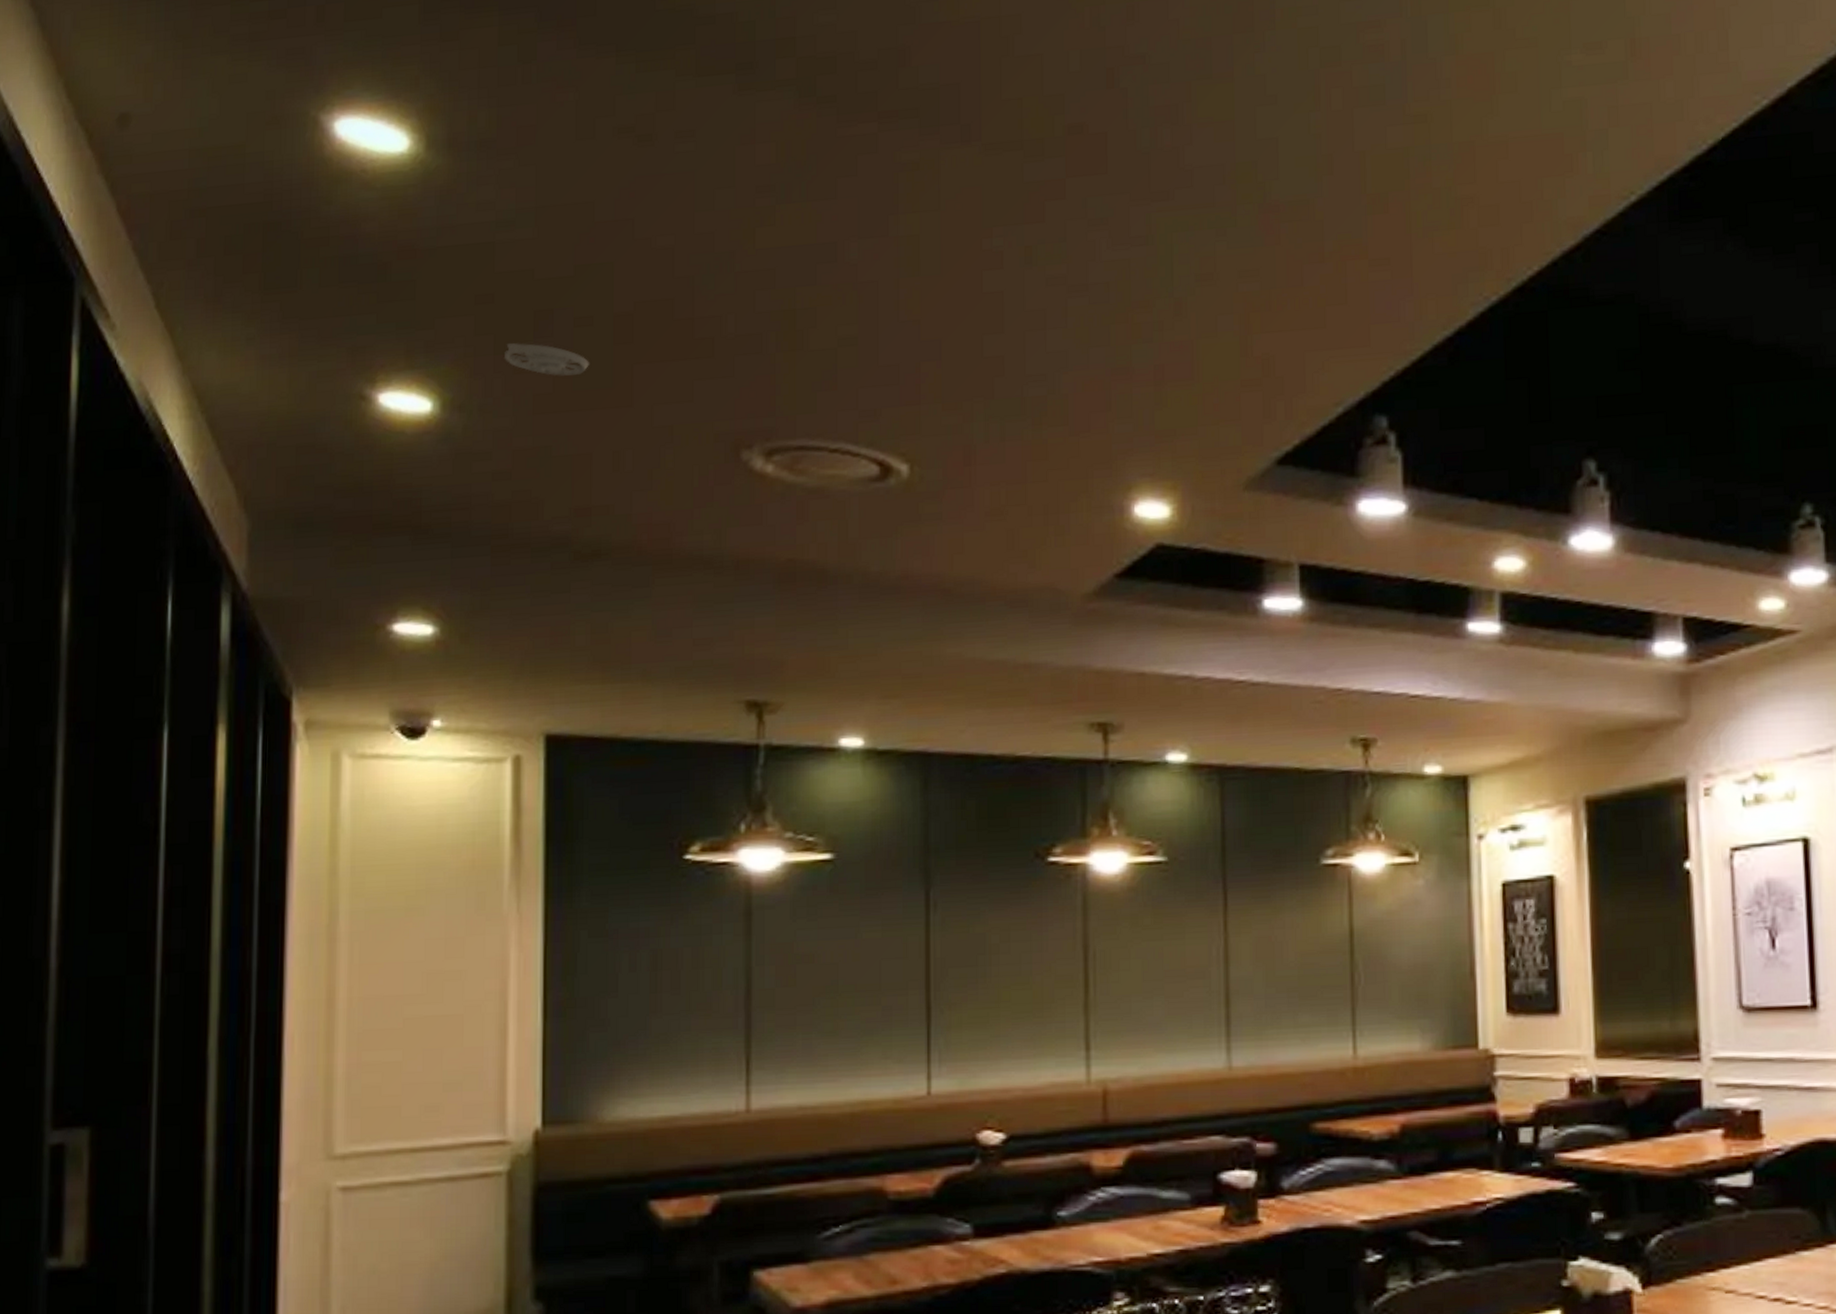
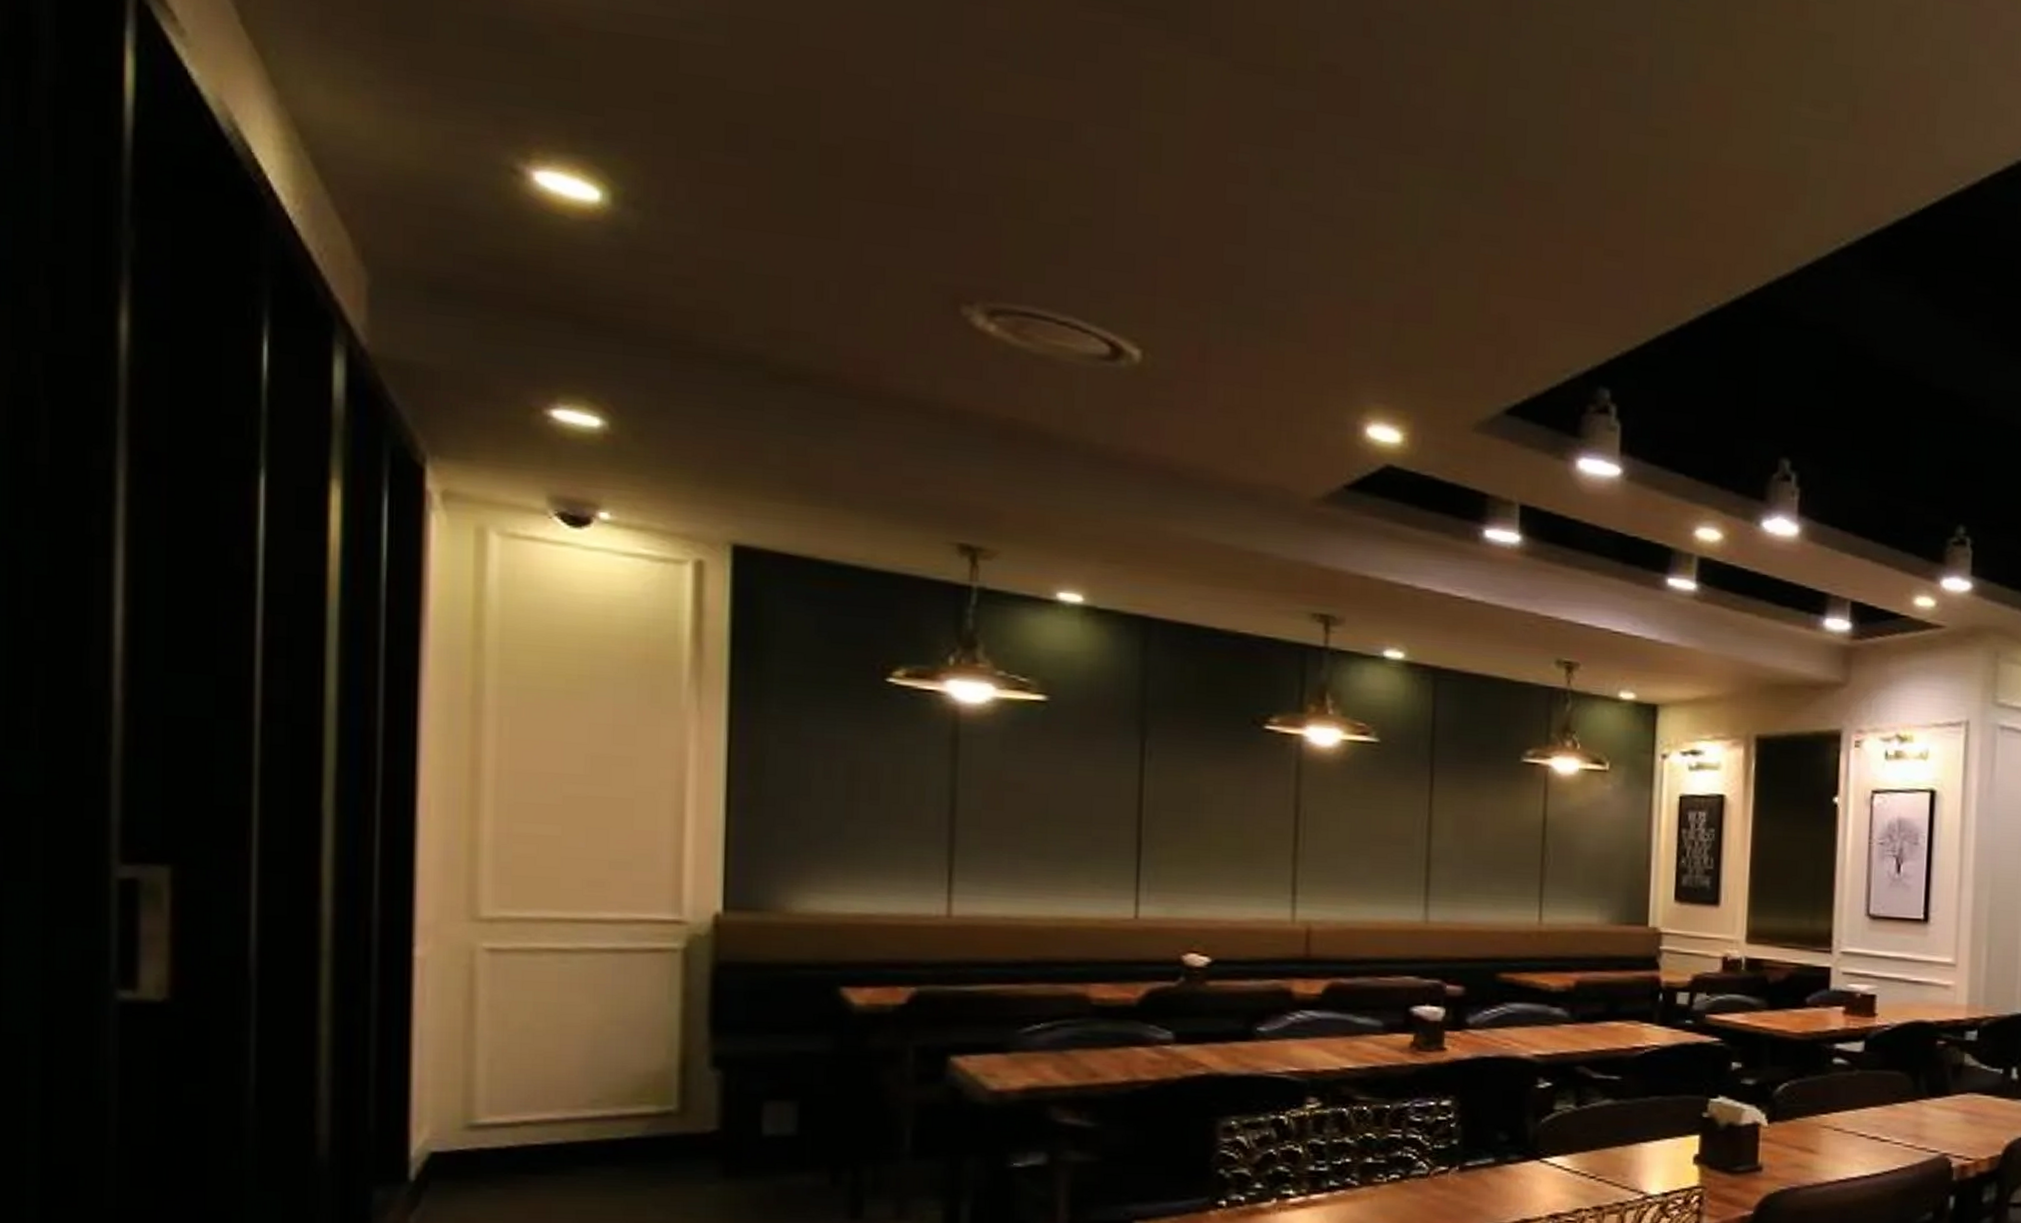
smoke detector: present [505,343,589,376] -> none [690,149,790,197]

